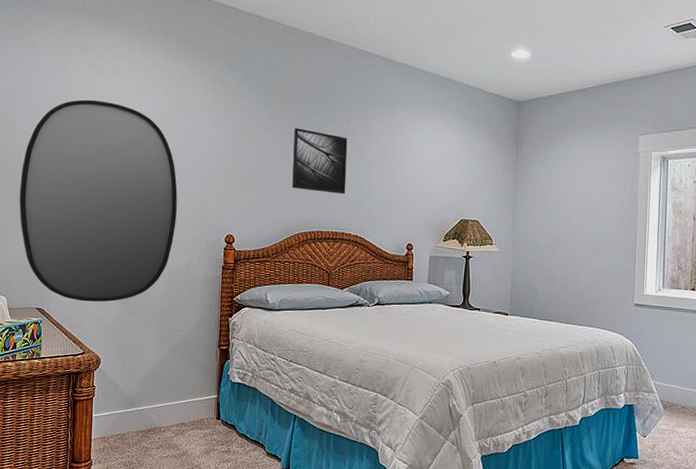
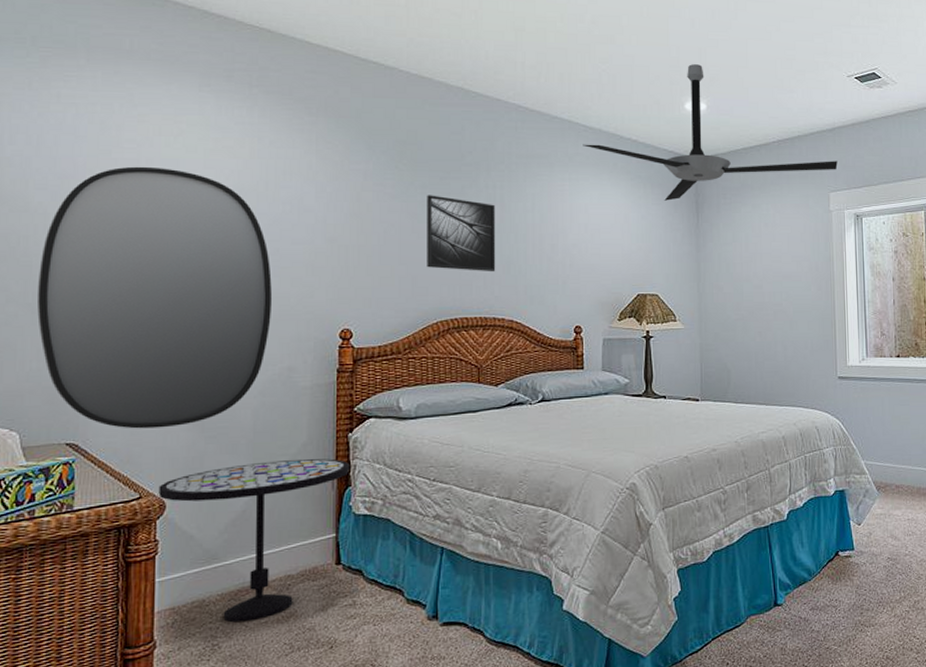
side table: none [96,334,230,454] -> present [158,458,350,623]
ceiling fan: none [421,16,649,139] -> present [583,64,838,201]

